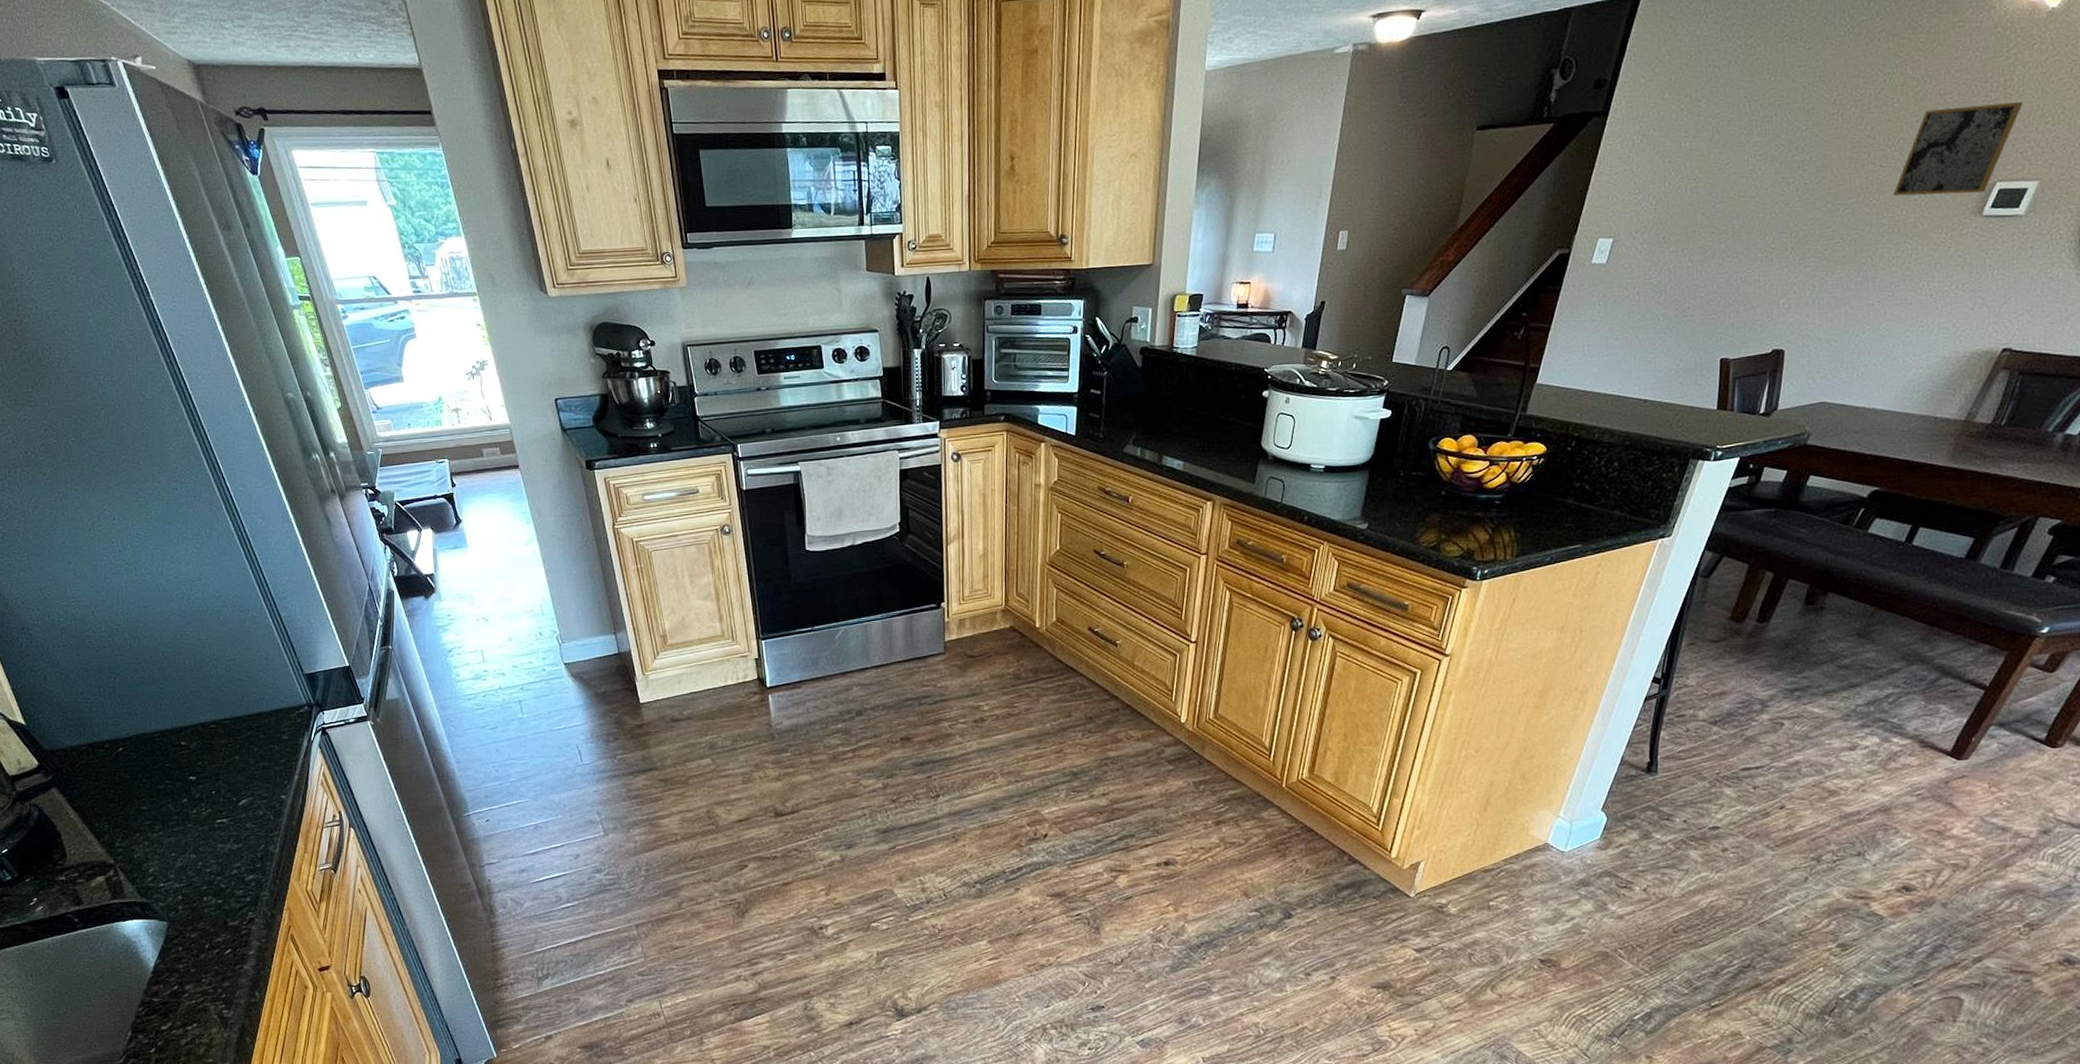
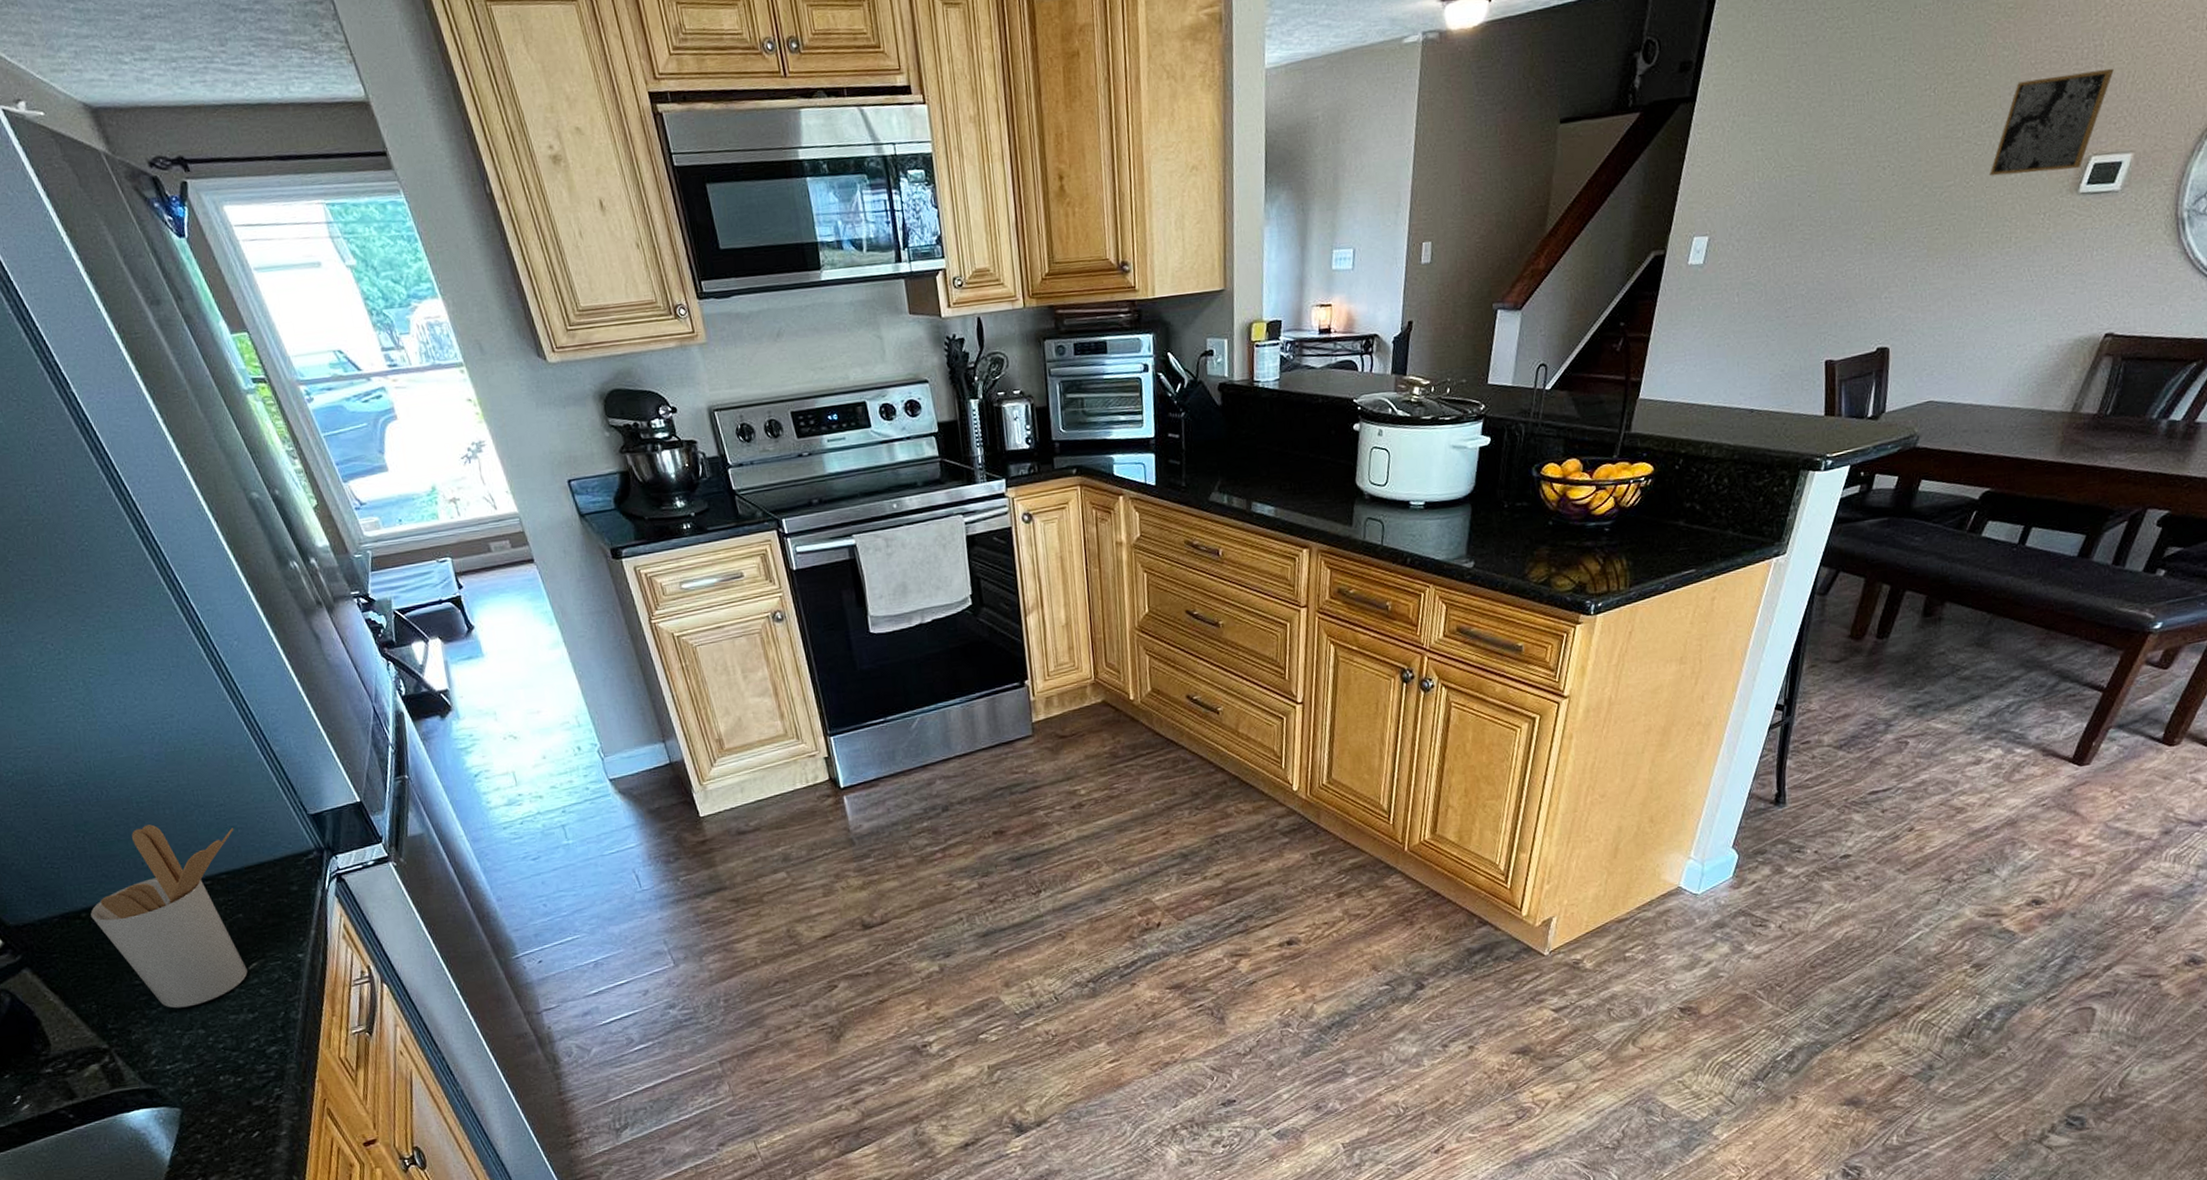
utensil holder: none [113,672,240,834] -> present [90,824,248,1009]

